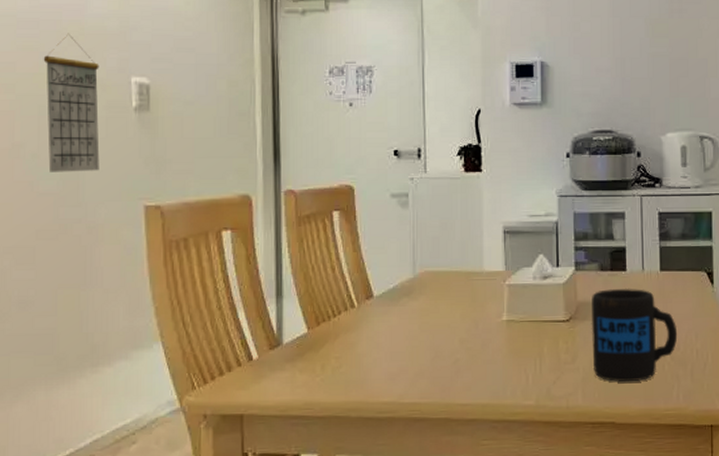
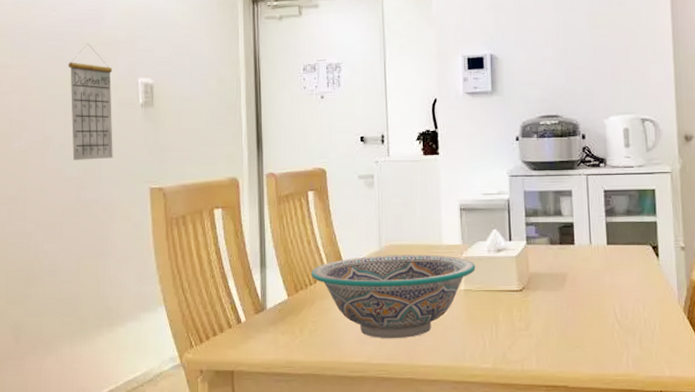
bowl: none [334,282,520,376] -> present [310,254,476,339]
mug: present [591,288,678,382] -> none [542,260,626,349]

